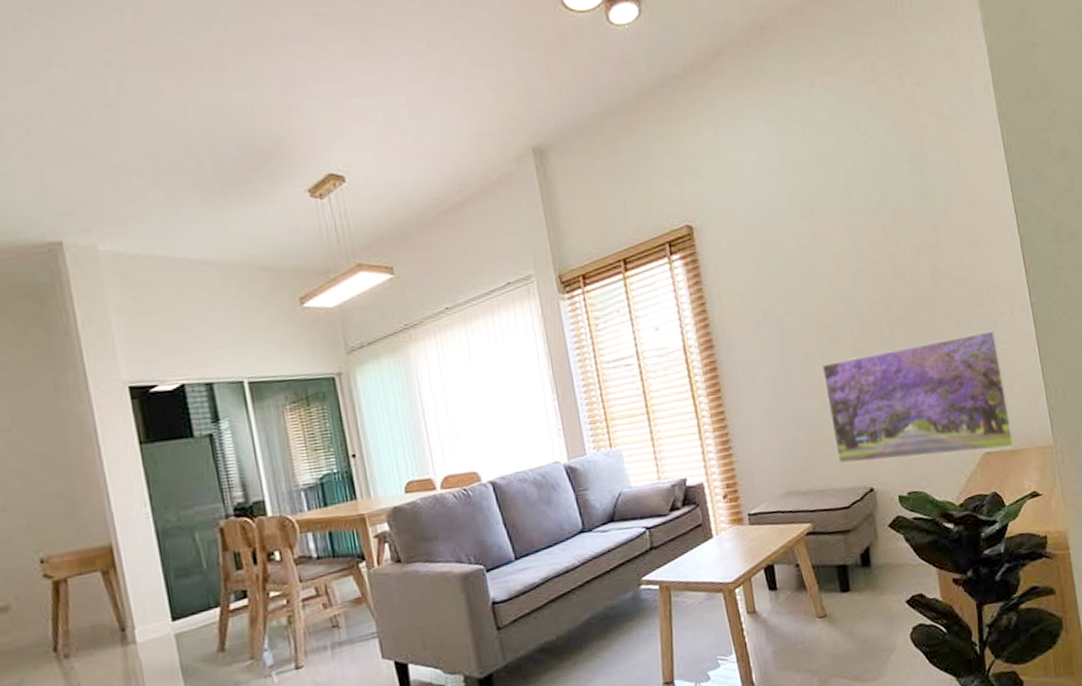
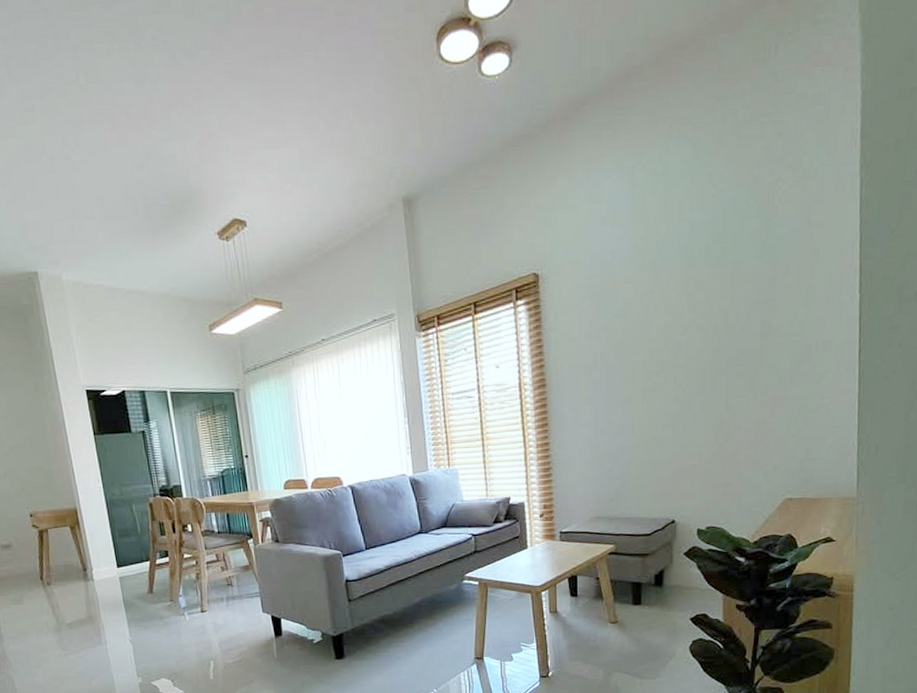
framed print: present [822,330,1015,464] -> none [642,385,818,497]

